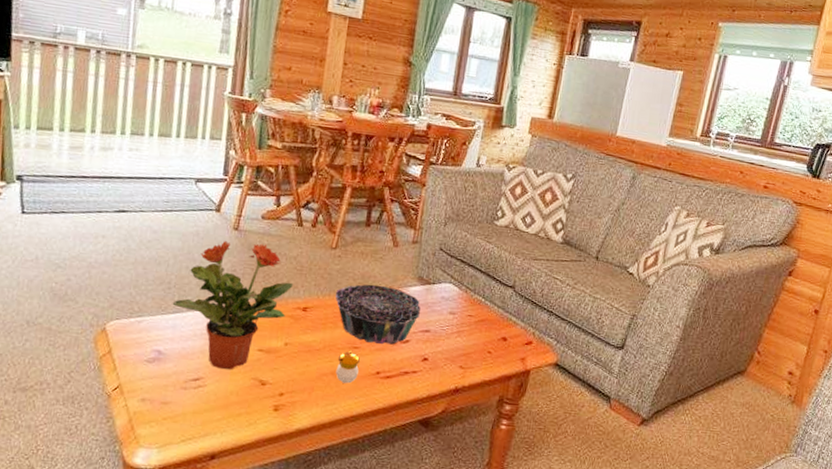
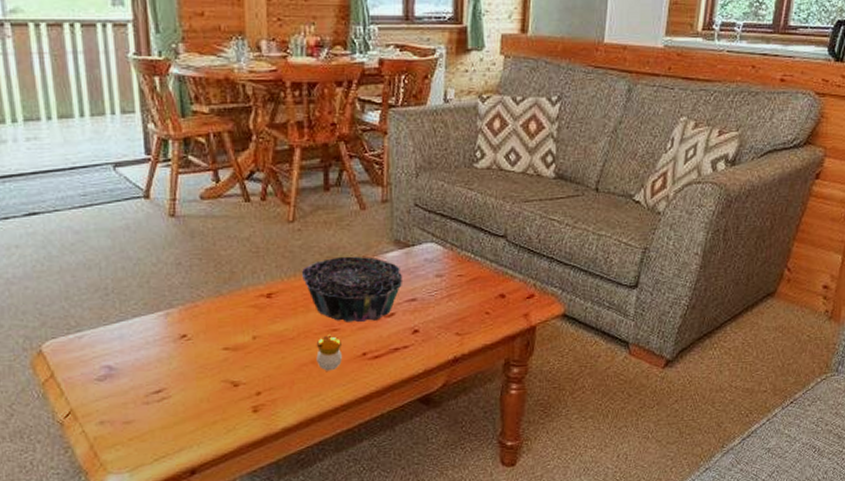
potted plant: present [172,241,294,370] -> none [114,228,251,376]

